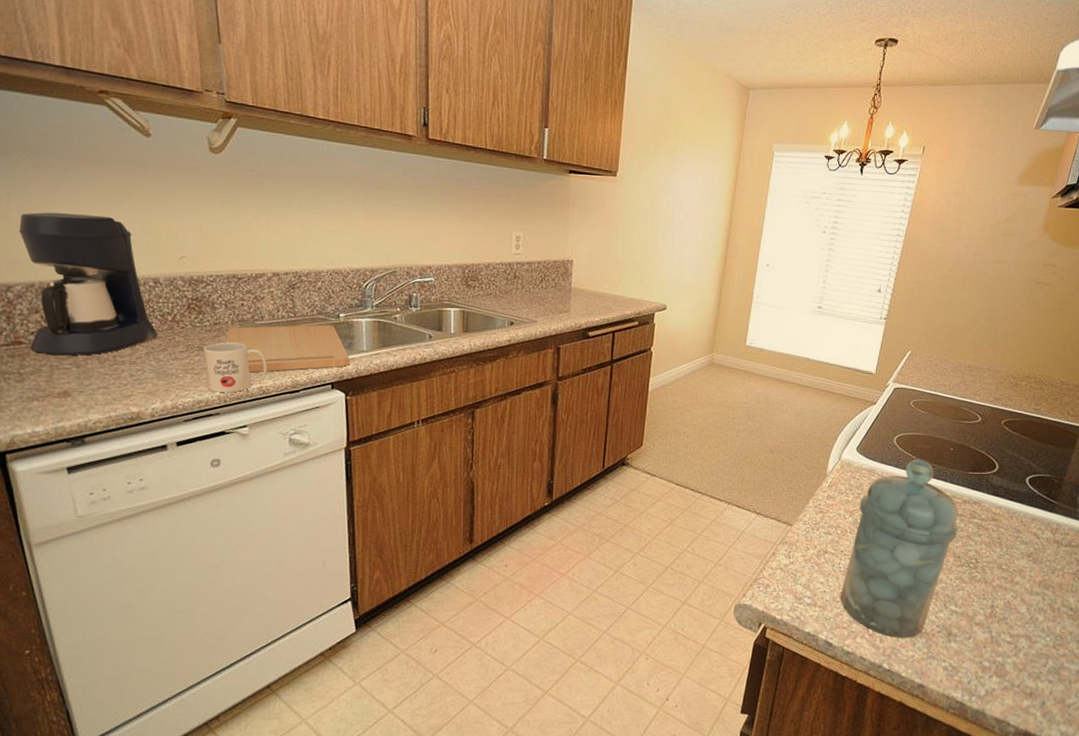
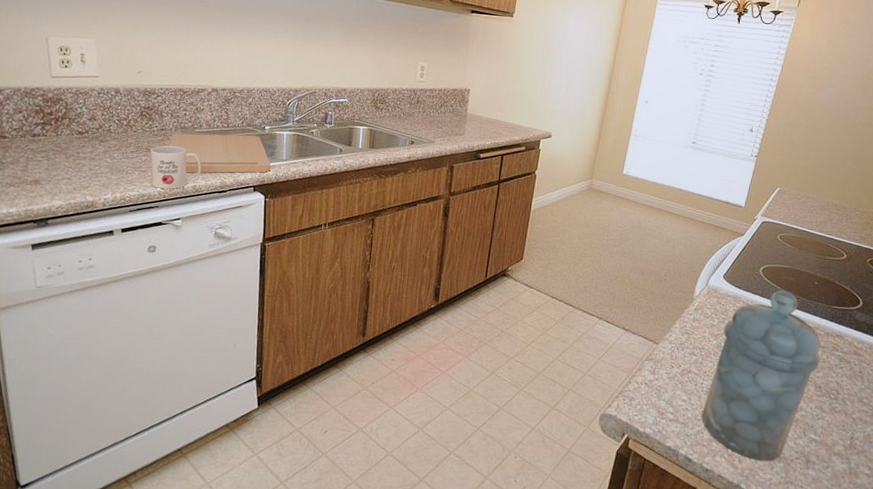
coffee maker: present [19,212,157,355] -> none [12,30,114,151]

